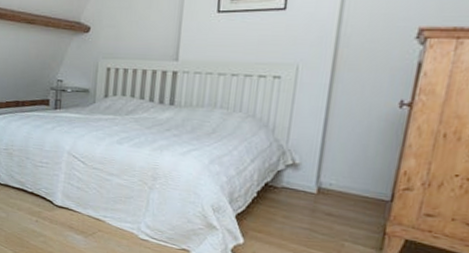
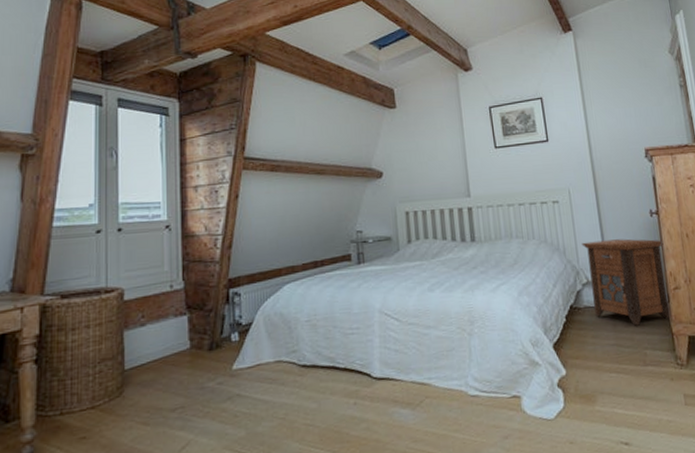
nightstand: none [293,123,408,219] -> present [581,239,671,326]

